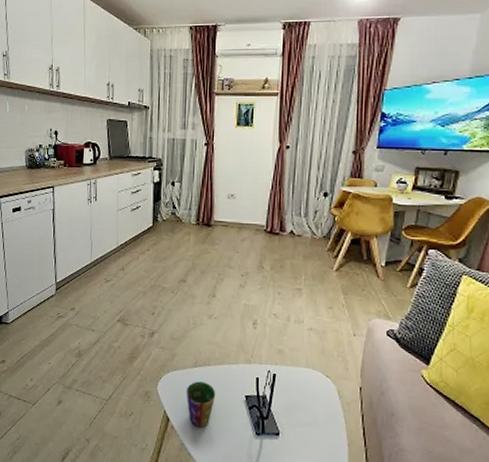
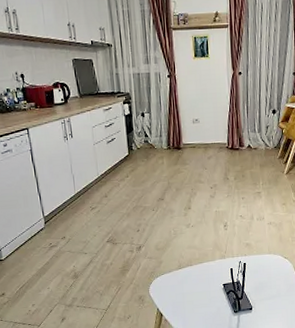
cup: present [186,381,216,428] -> none [174,279,199,317]

